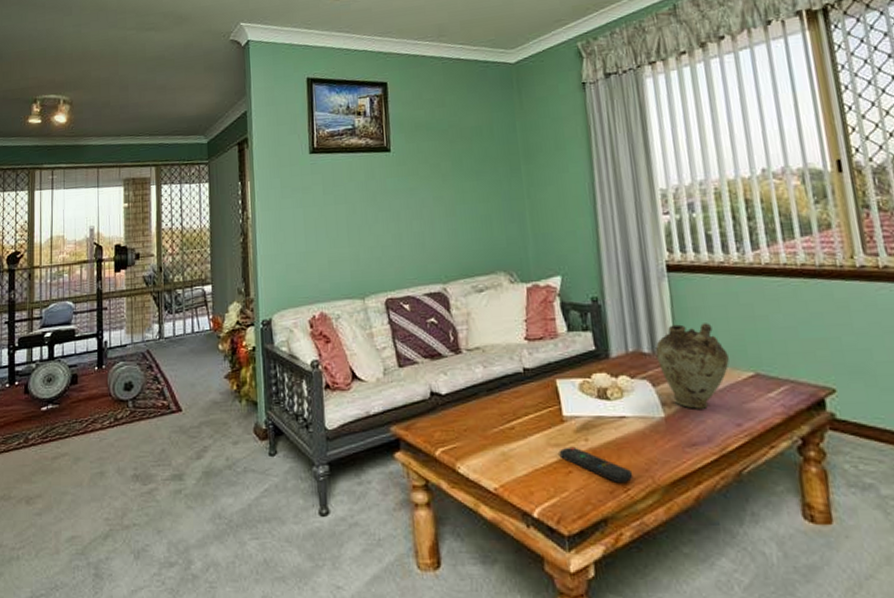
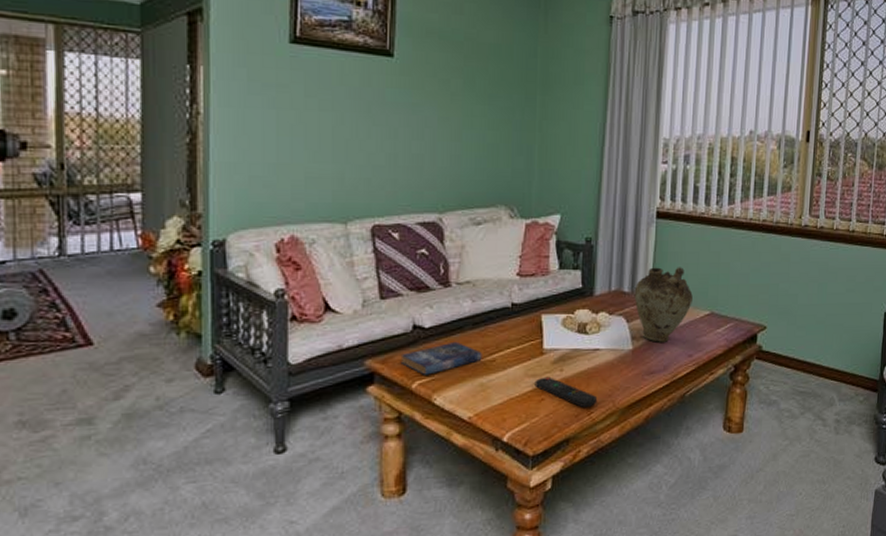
book: none [422,408,501,442] -> present [400,341,482,375]

